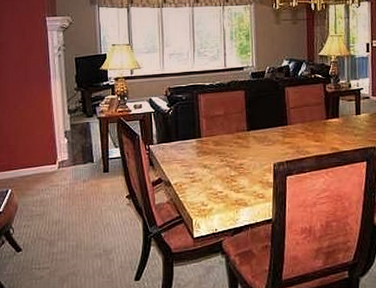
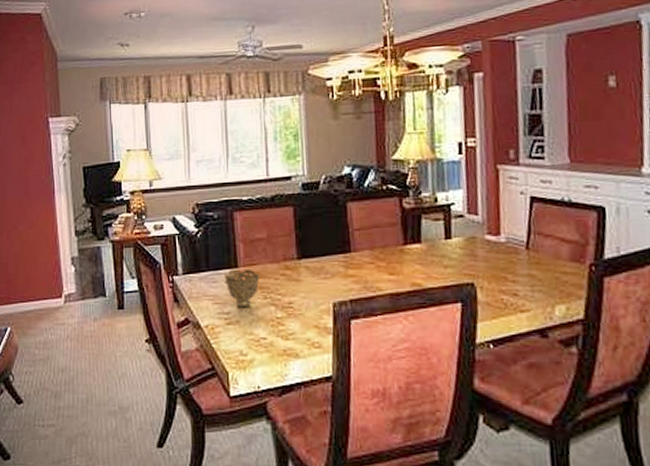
decorative bowl: none [189,139,218,169] -> present [223,270,260,308]

